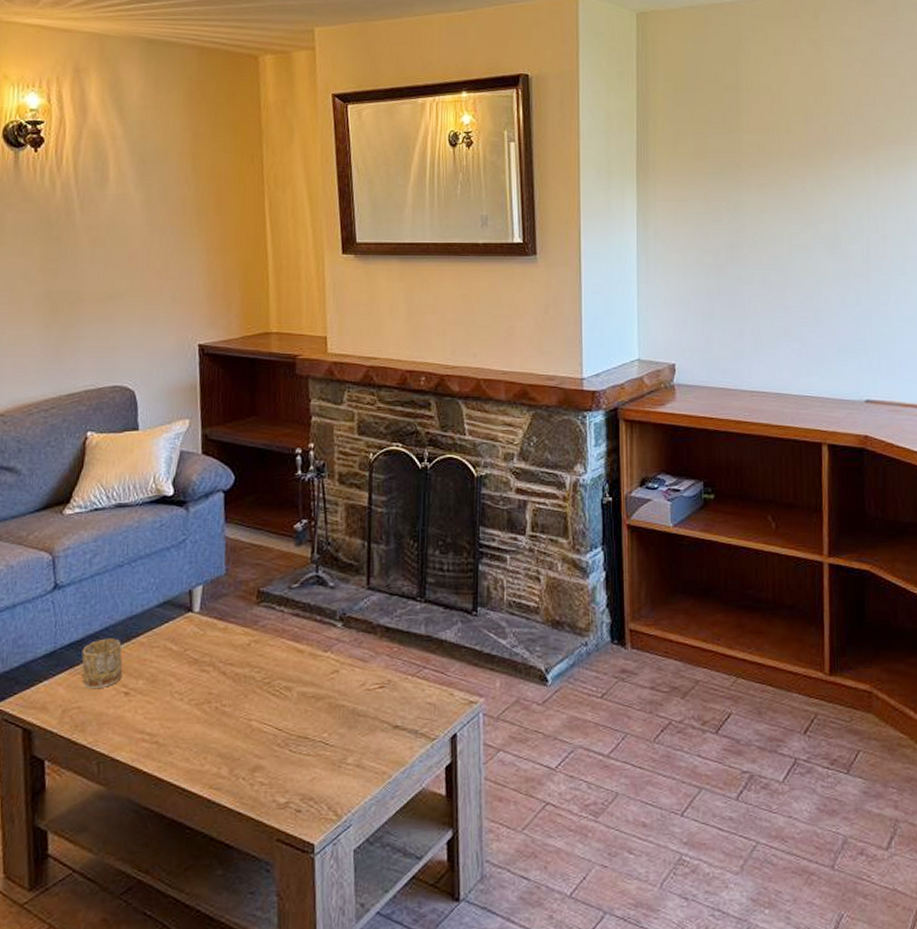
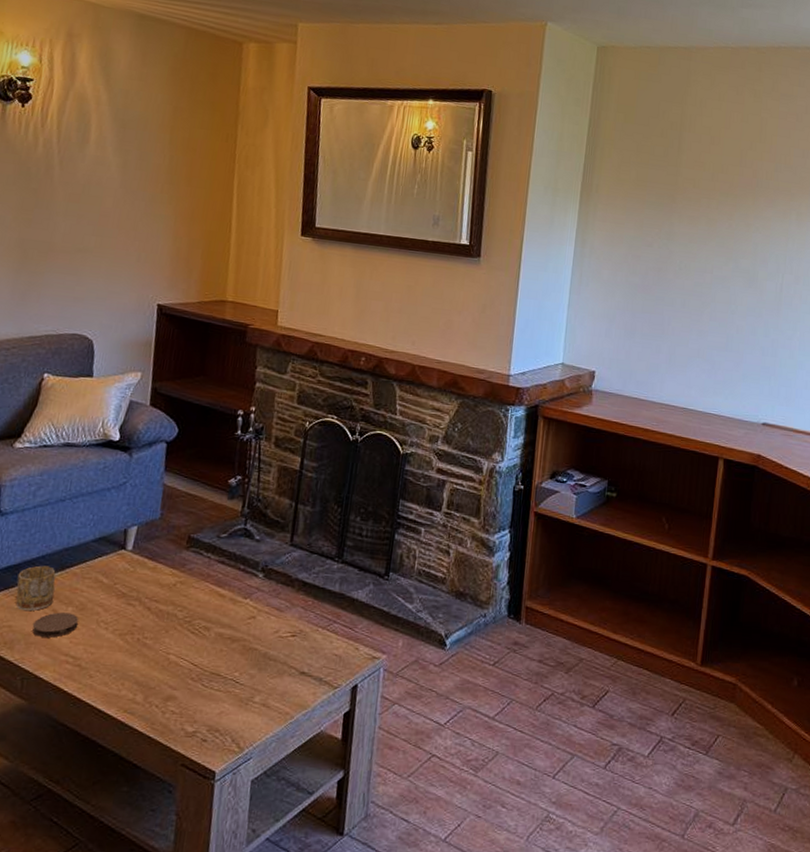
coaster: none [104,687,151,716] -> present [32,612,79,638]

